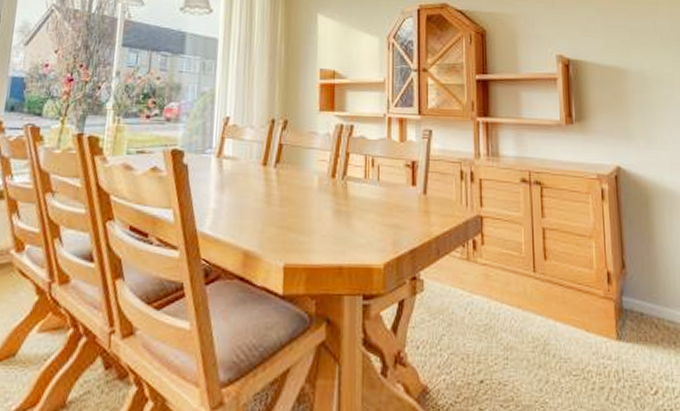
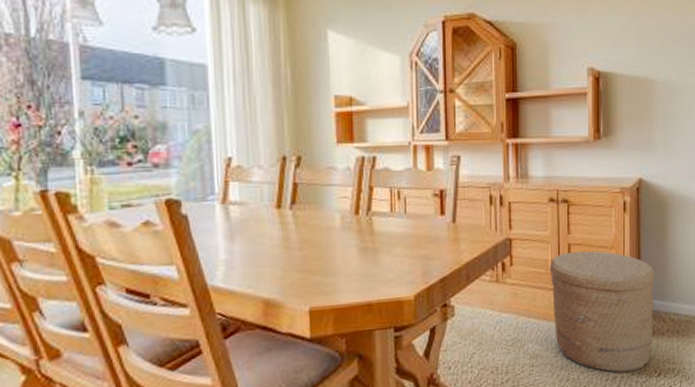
woven basket: none [523,236,646,384] -> present [549,250,655,373]

